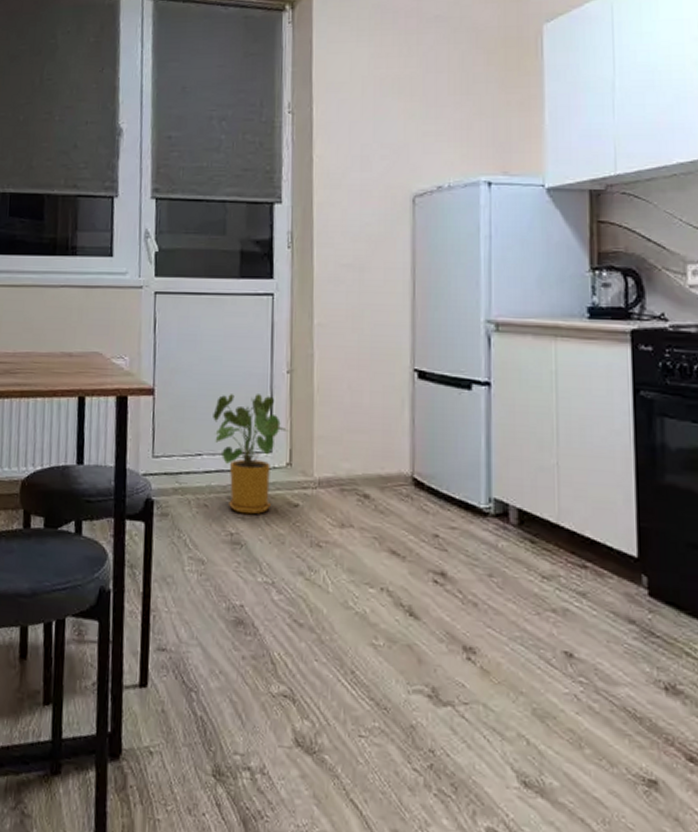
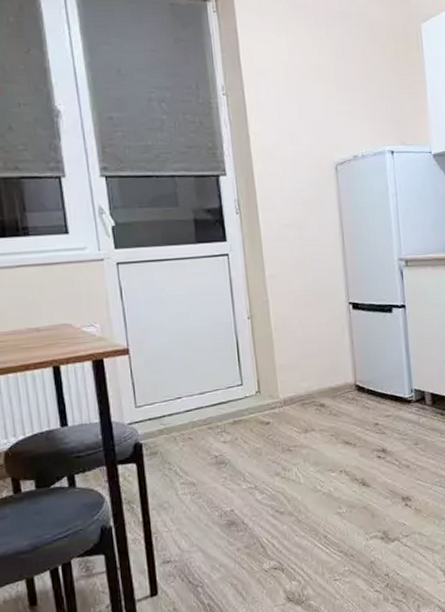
house plant: present [213,394,288,515] -> none [187,339,254,439]

